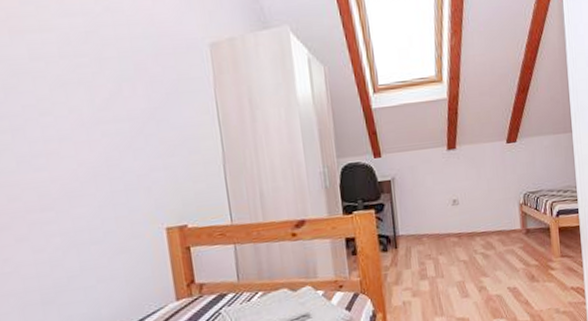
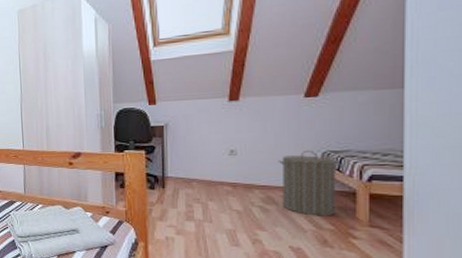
laundry hamper: none [492,192,538,255] -> present [278,149,340,216]

